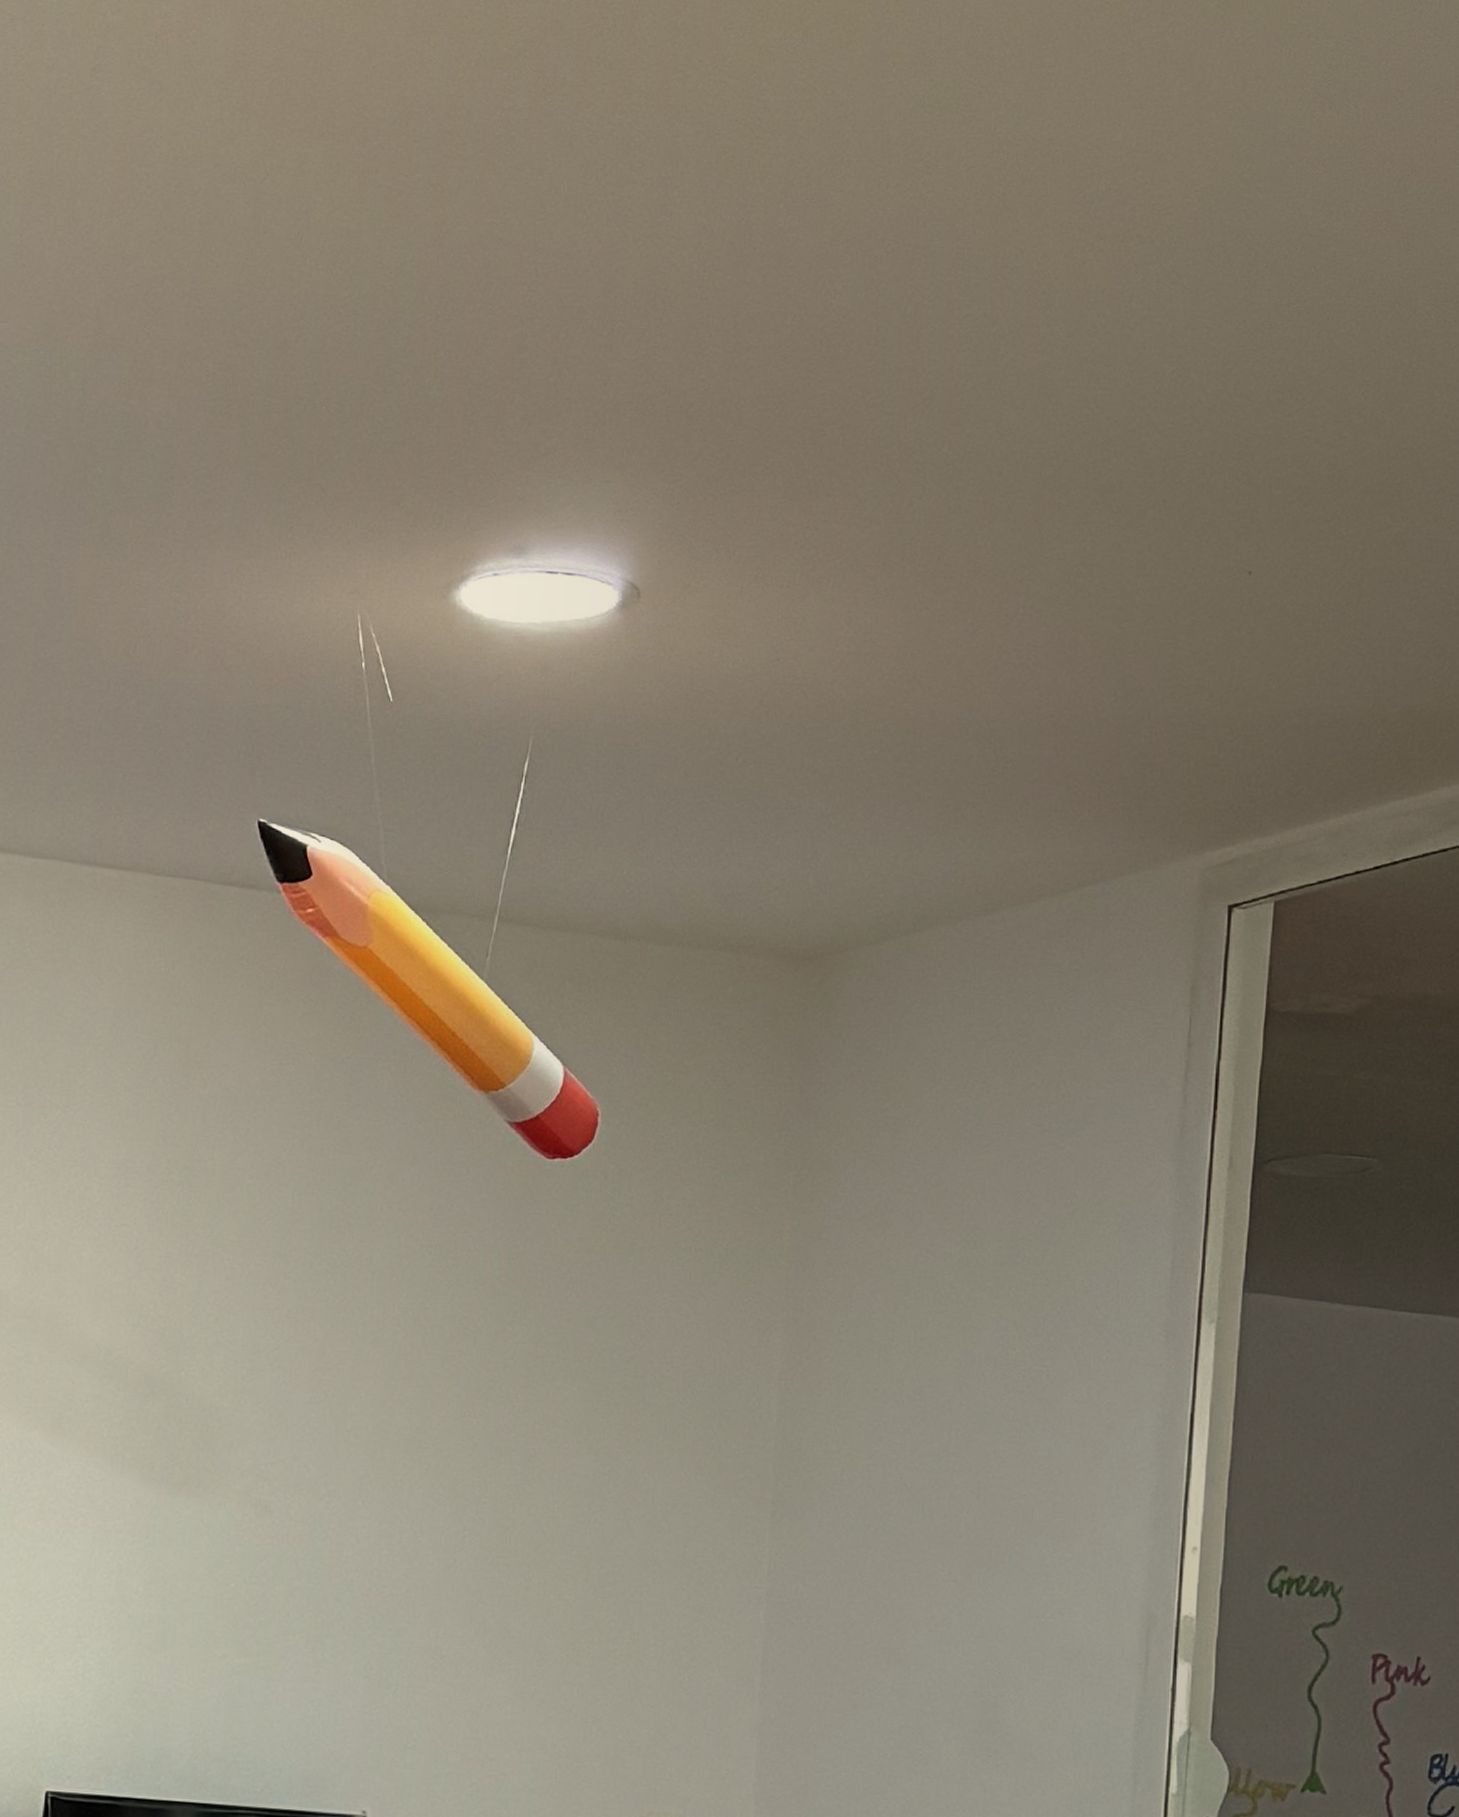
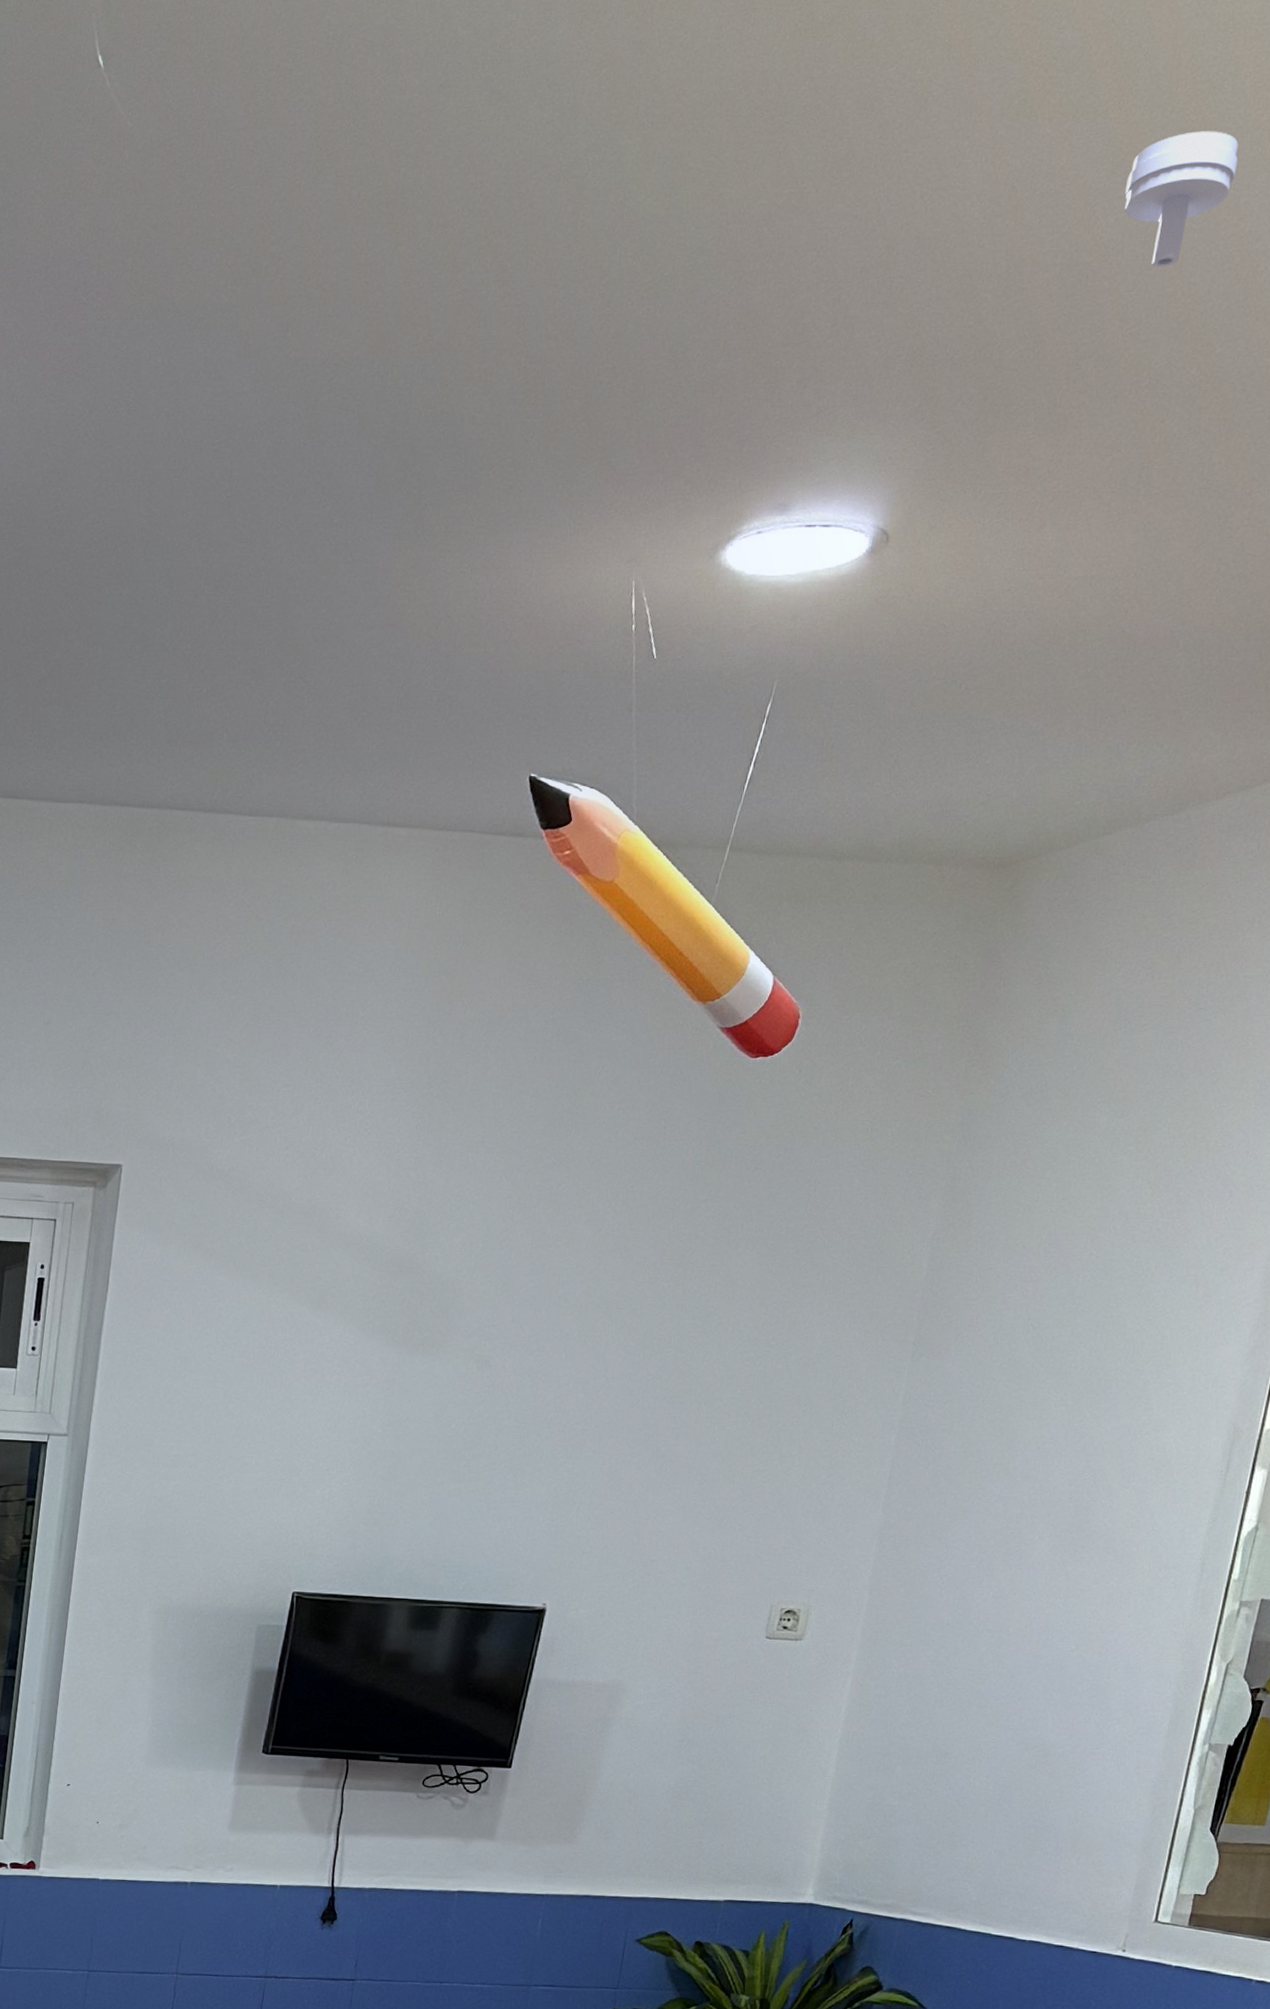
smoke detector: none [850,208,963,341] -> present [1124,131,1239,267]

